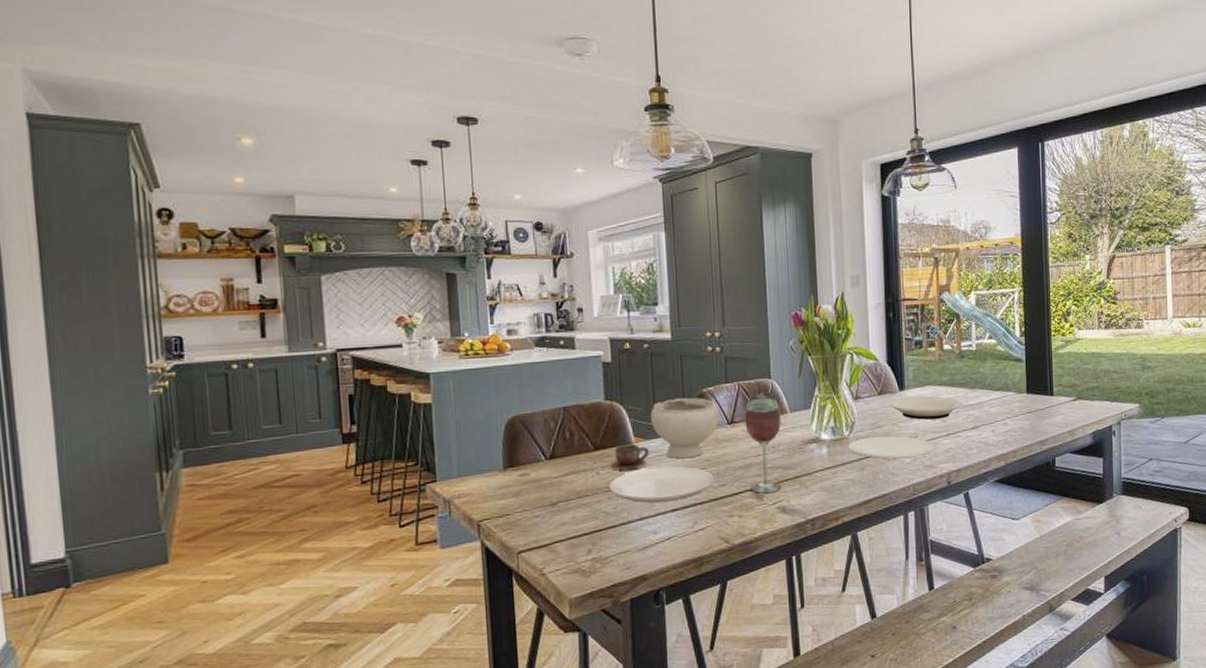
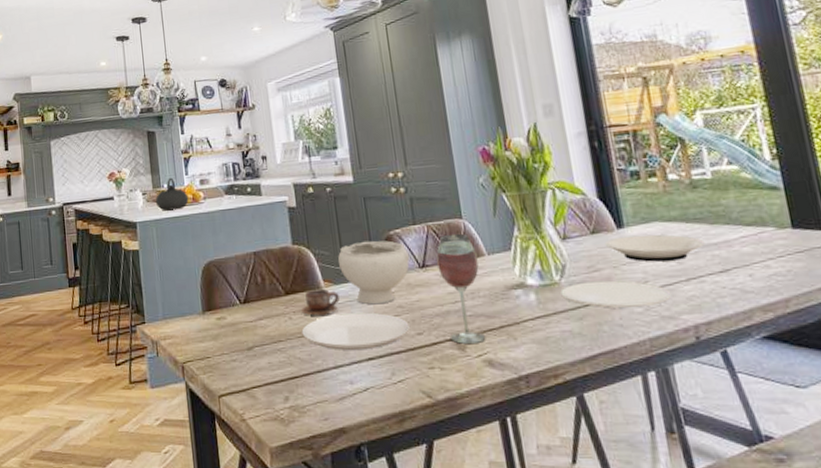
teapot: none [453,326,493,362] -> present [155,177,189,211]

